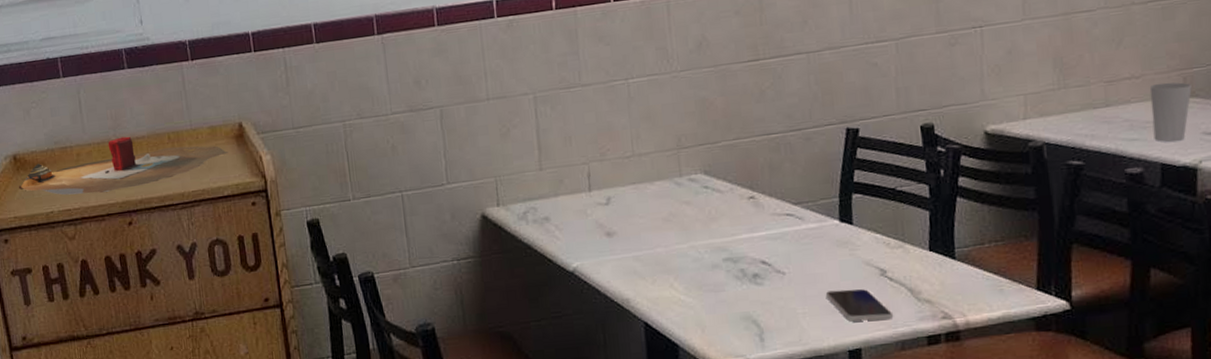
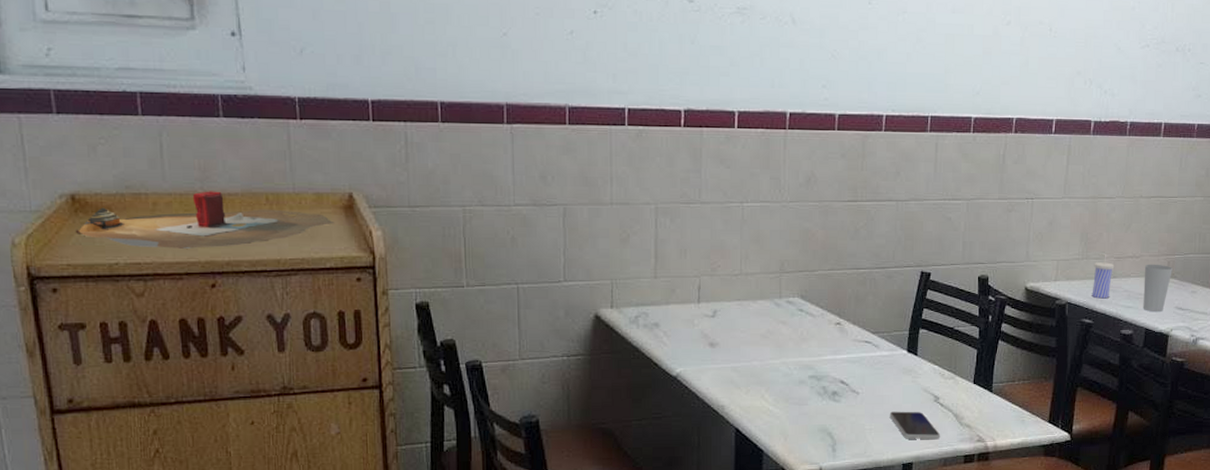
beverage cup: none [1076,78,1106,135] -> present [1092,253,1115,299]

